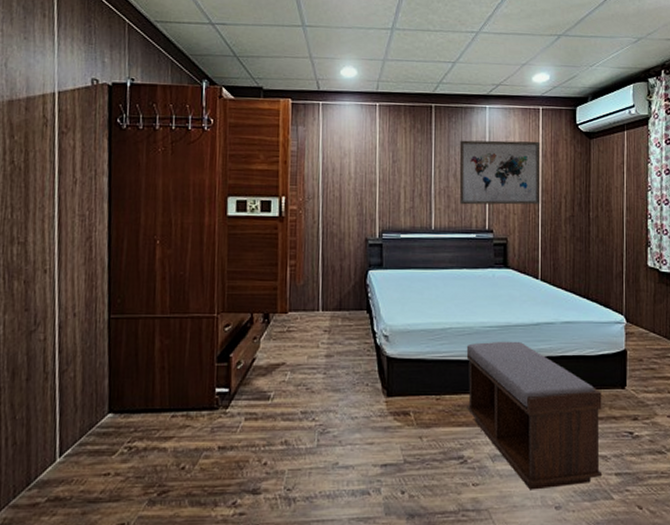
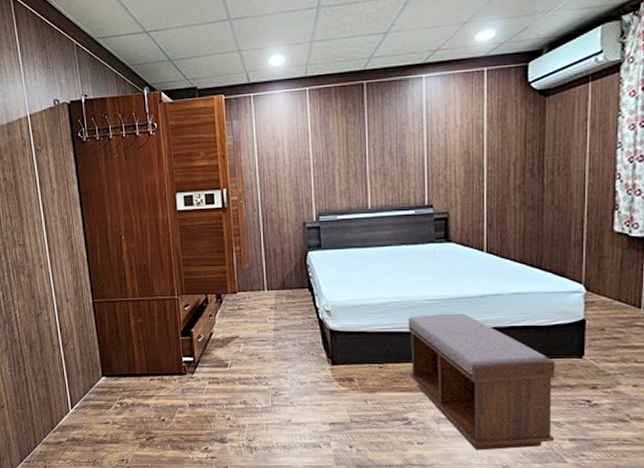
wall art: present [459,140,541,205] -> none [394,106,486,182]

